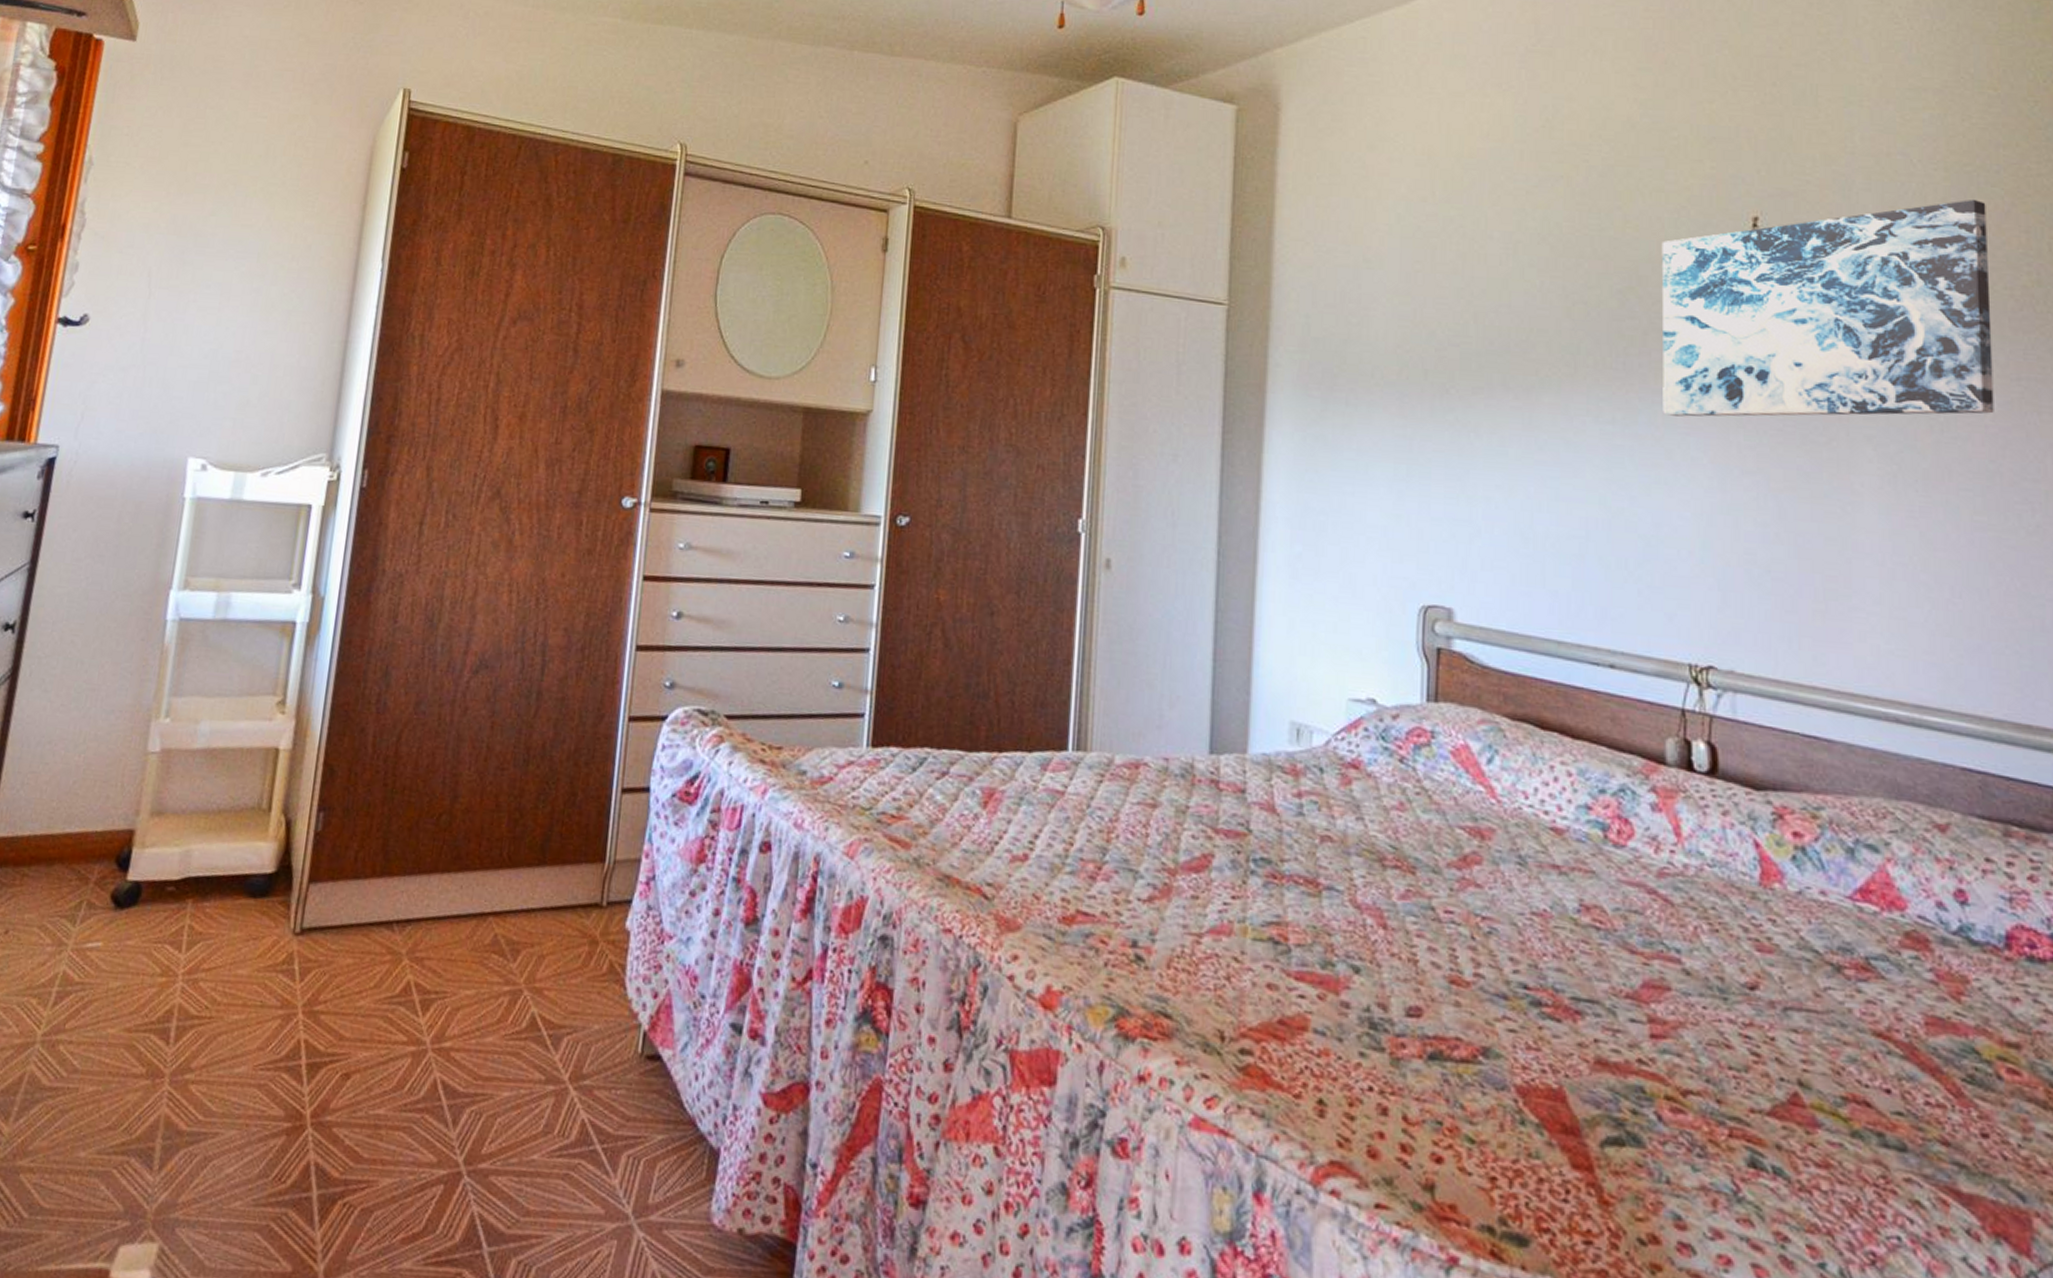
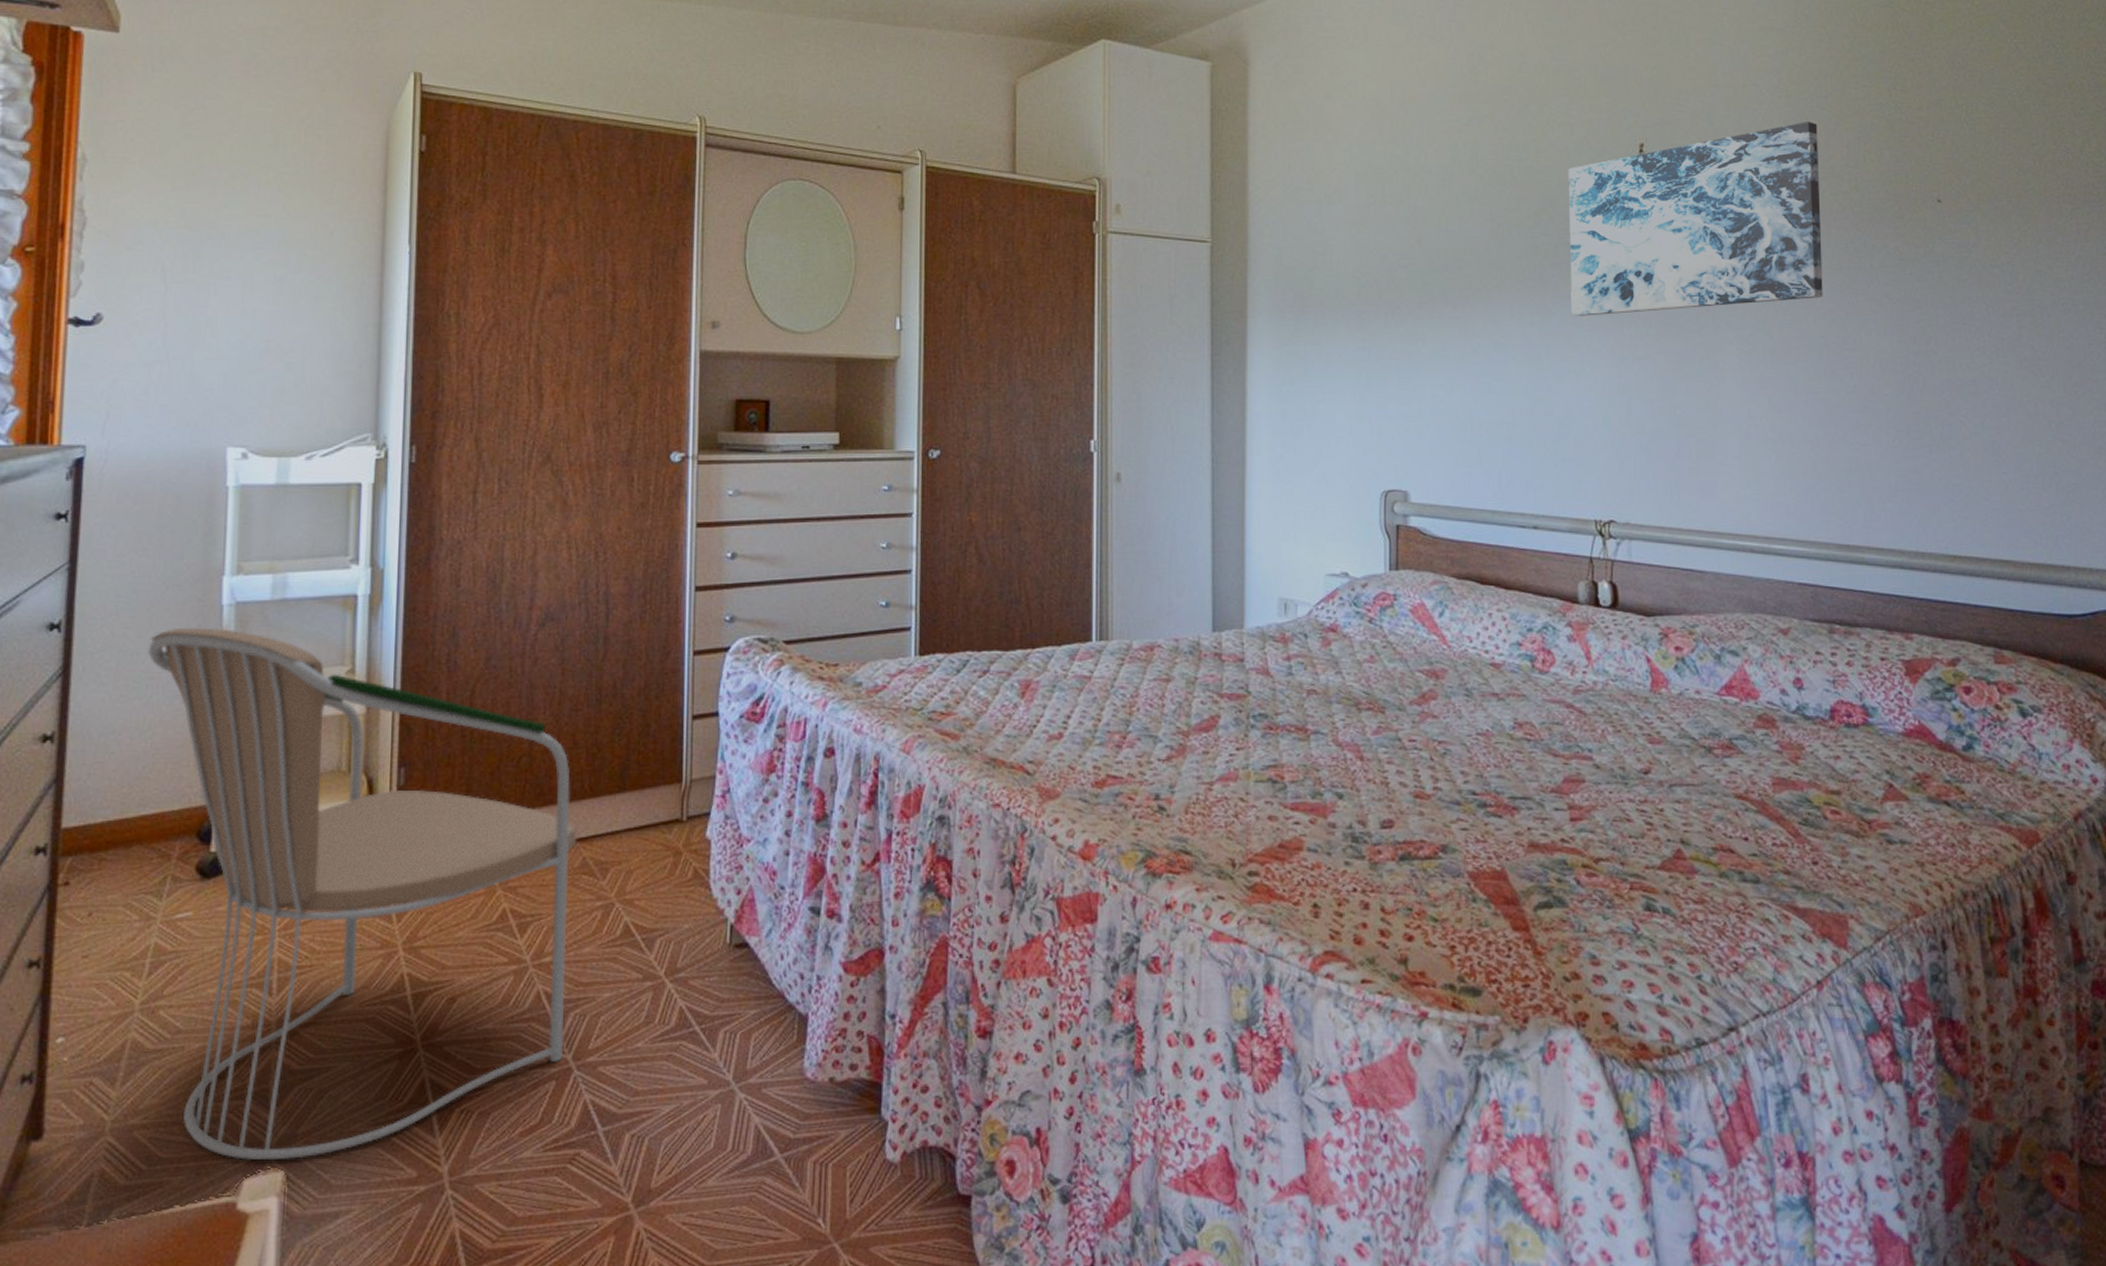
armchair: none [68,639,492,1232] -> present [148,627,577,1160]

